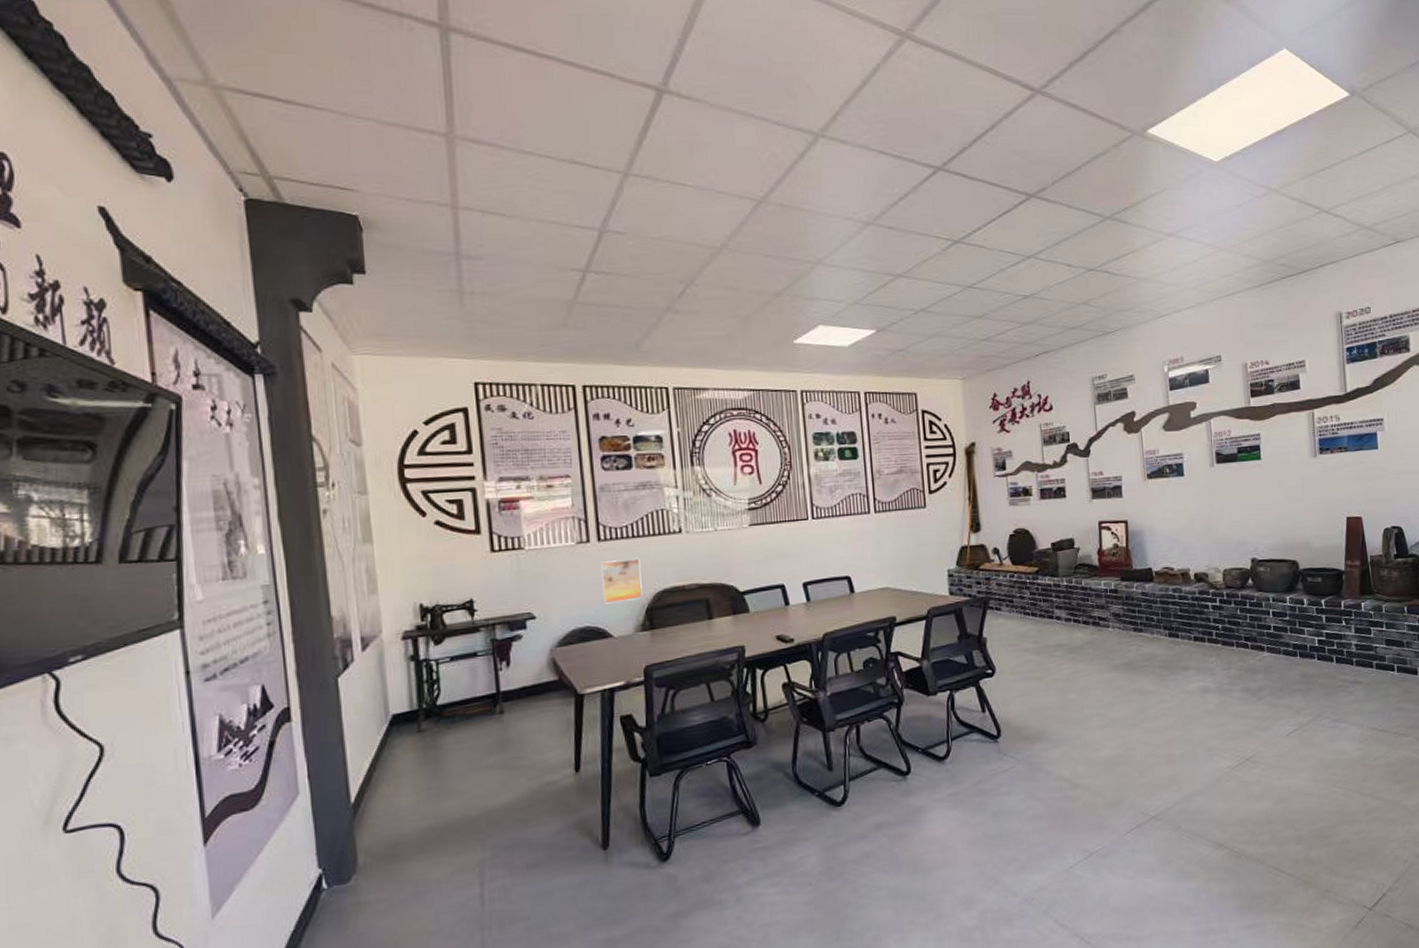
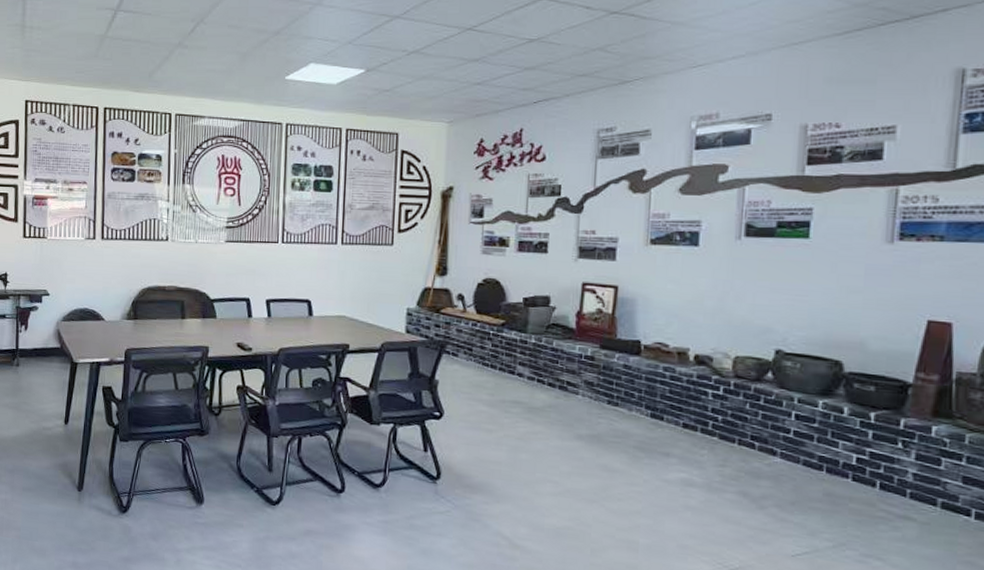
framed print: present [600,558,643,604] -> none [100,257,132,293]

